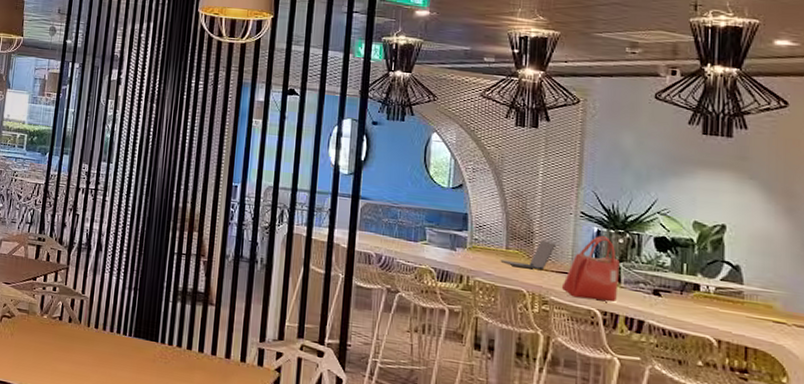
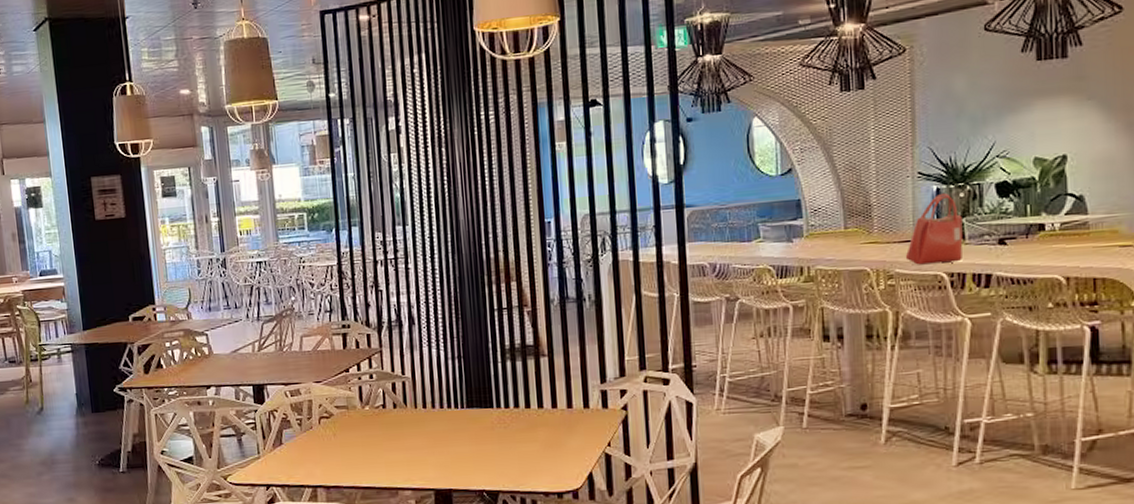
laptop: present [500,240,555,271] -> none [840,211,895,247]

